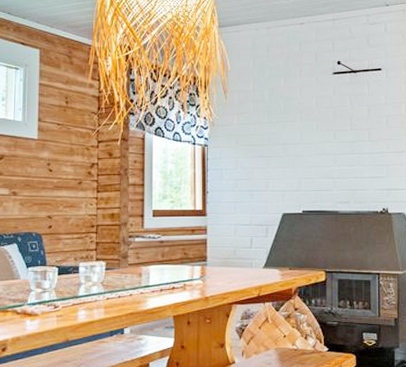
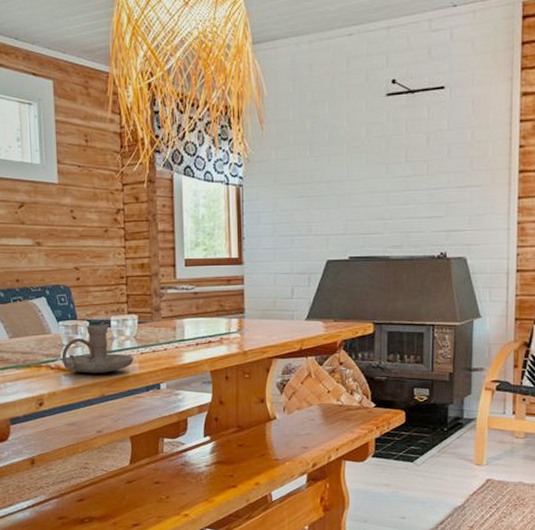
candle holder: none [28,271,100,318] -> present [61,325,134,373]

